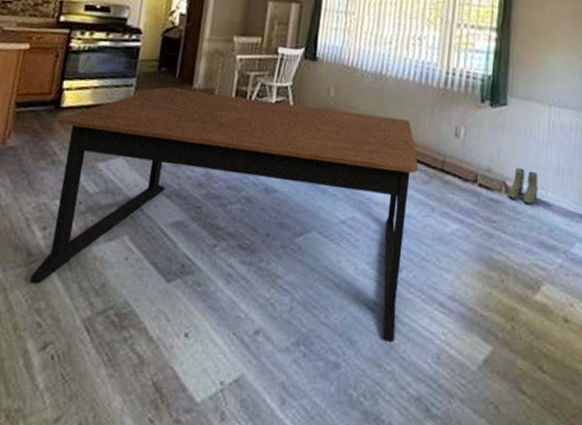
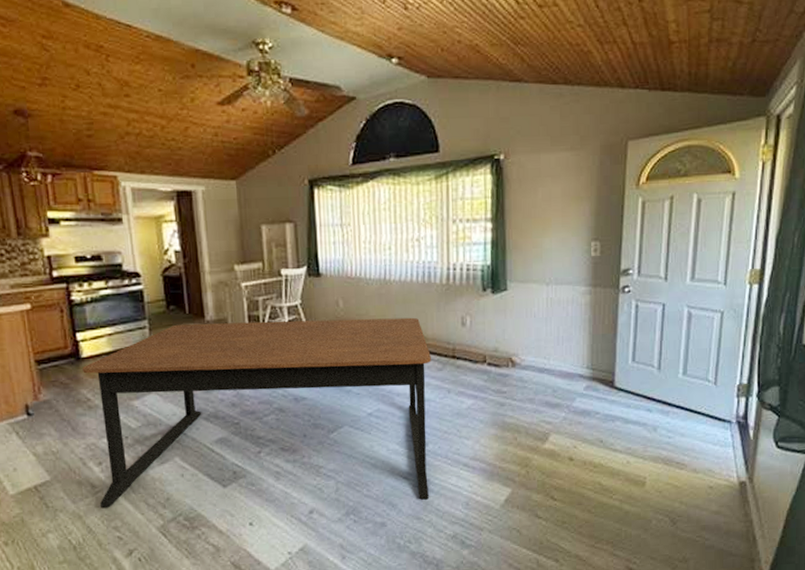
boots: present [508,167,538,205] -> none [514,344,541,374]

